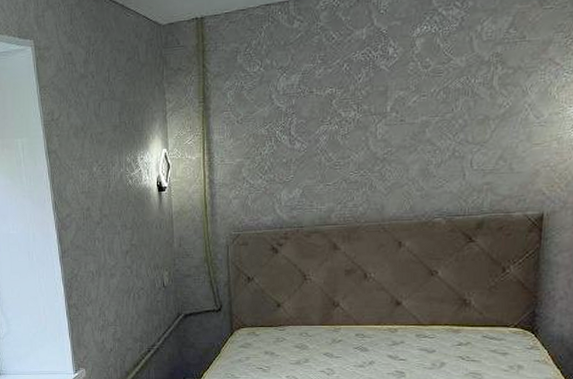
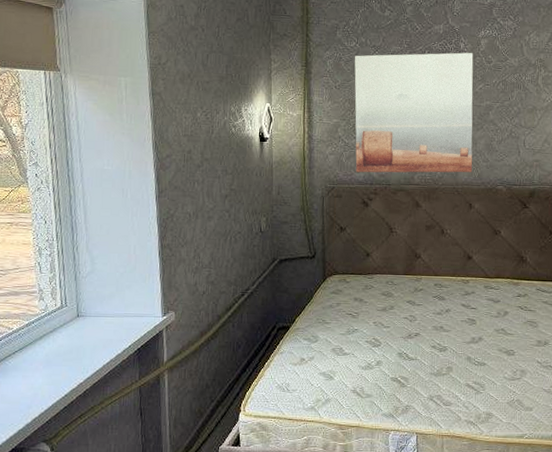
wall art: none [258,57,406,216] -> present [354,52,474,173]

